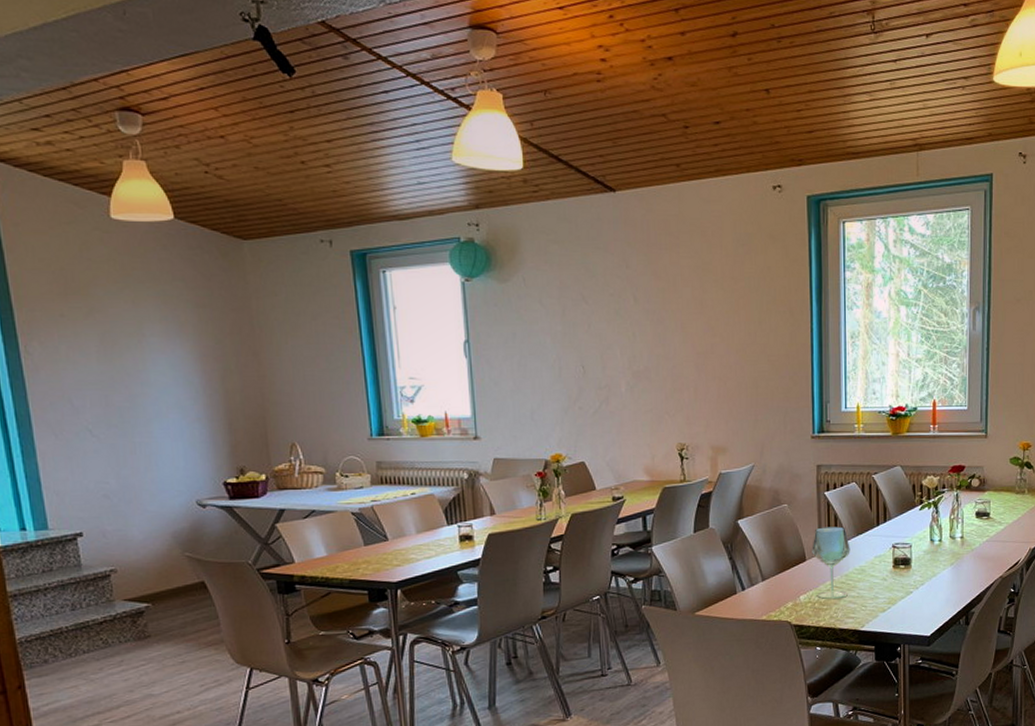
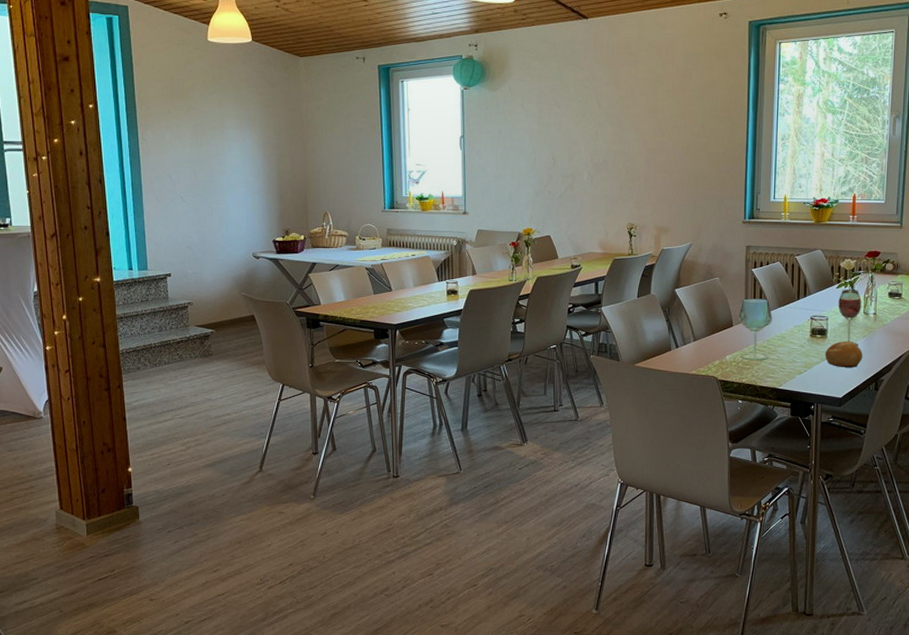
bread roll: none [910,570,951,601] -> present [825,341,863,367]
wineglass: none [922,511,947,576] -> present [838,290,862,346]

